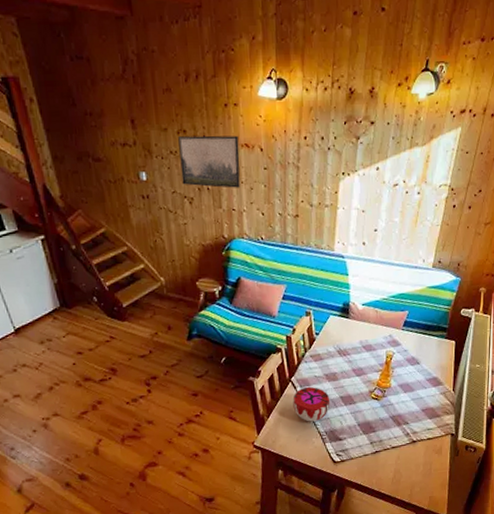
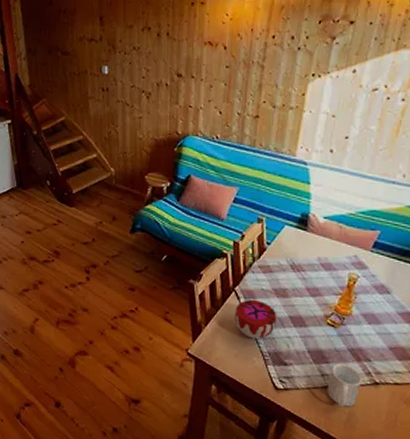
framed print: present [178,135,240,188] -> none [142,33,202,85]
mug: none [376,430,403,468] -> present [327,363,362,408]

